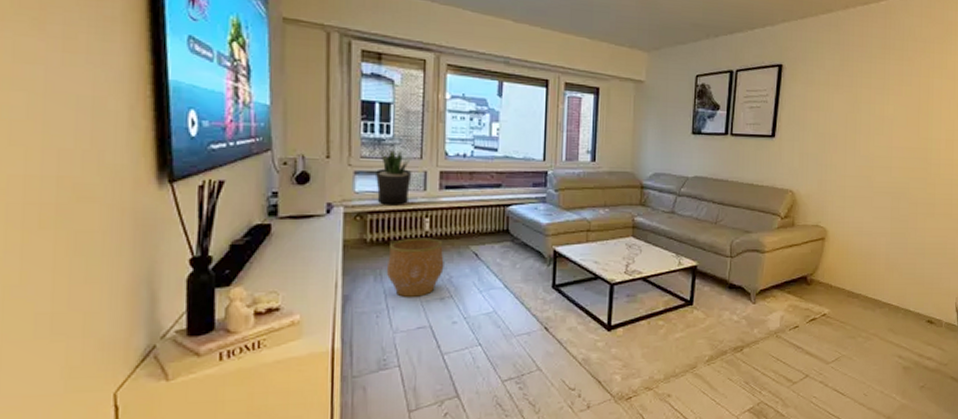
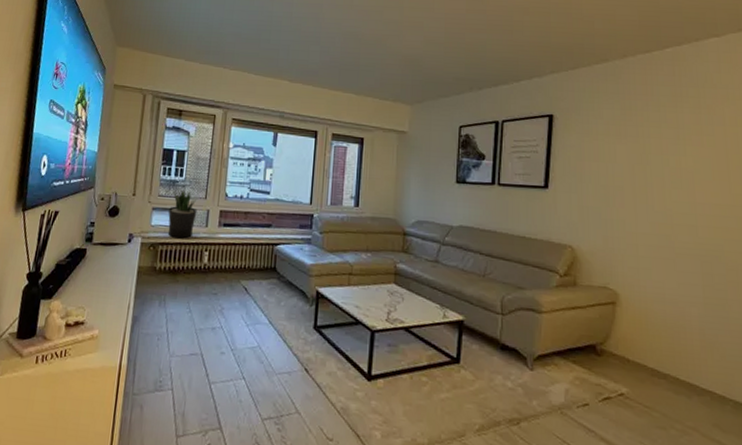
basket: present [386,238,444,297] -> none [169,269,218,325]

